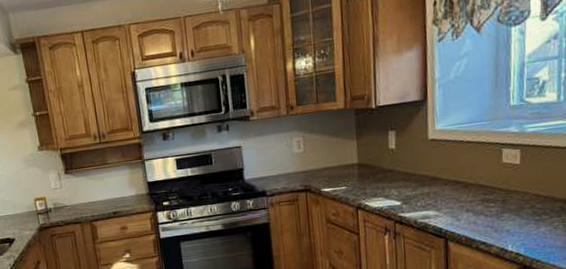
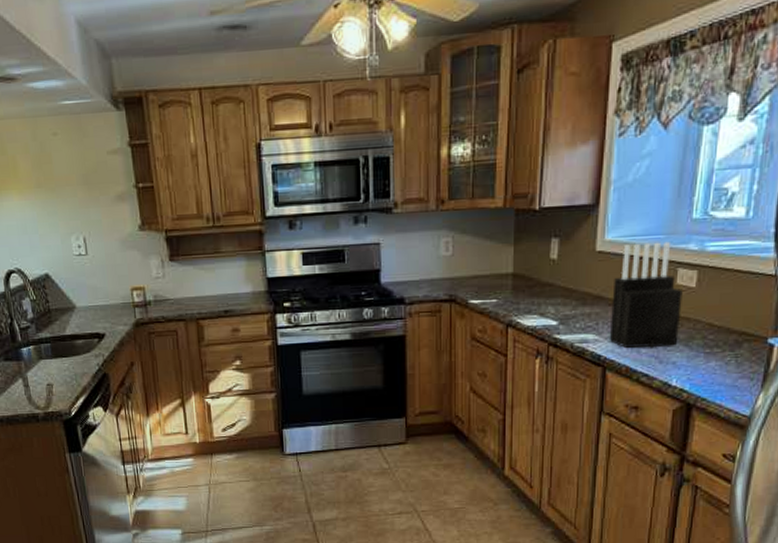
knife block: none [447,126,510,222] -> present [609,241,683,349]

